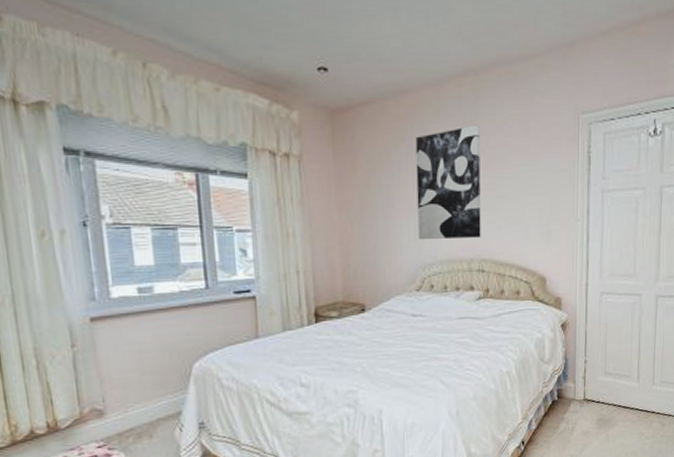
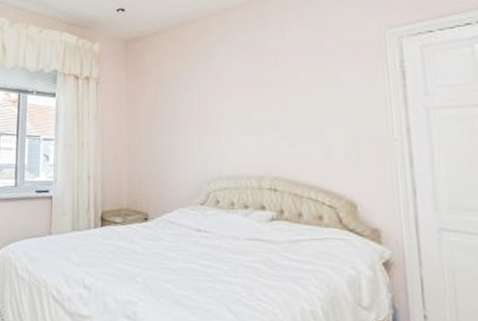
wall art: present [415,125,481,239] -> none [201,45,272,154]

